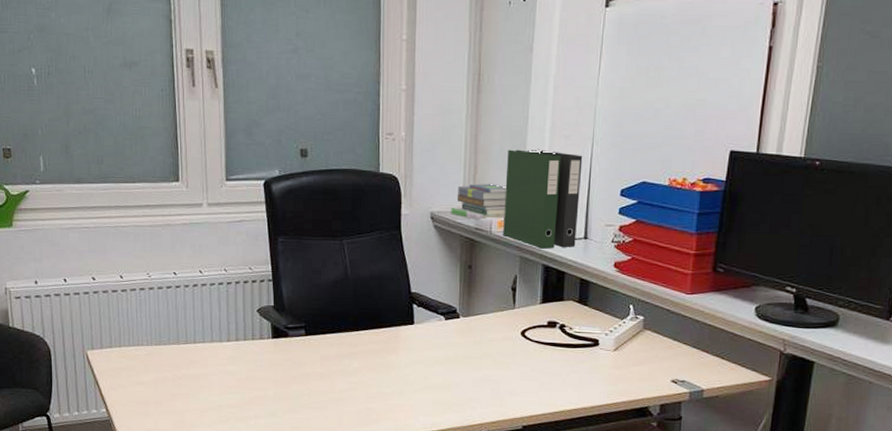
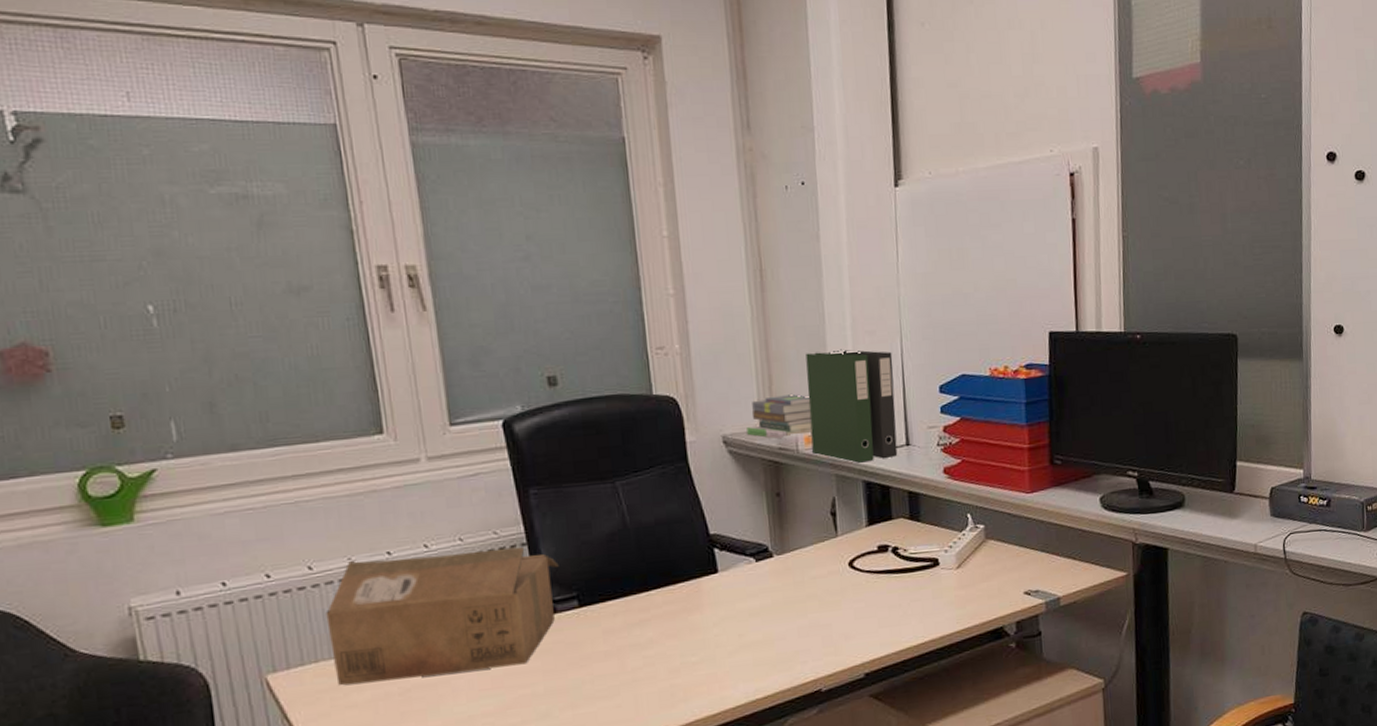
cardboard box: none [129,276,294,373] -> present [325,547,559,686]

